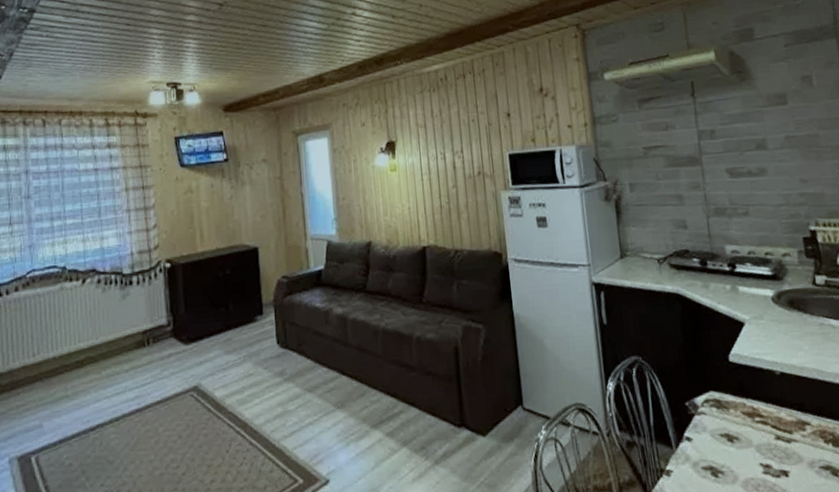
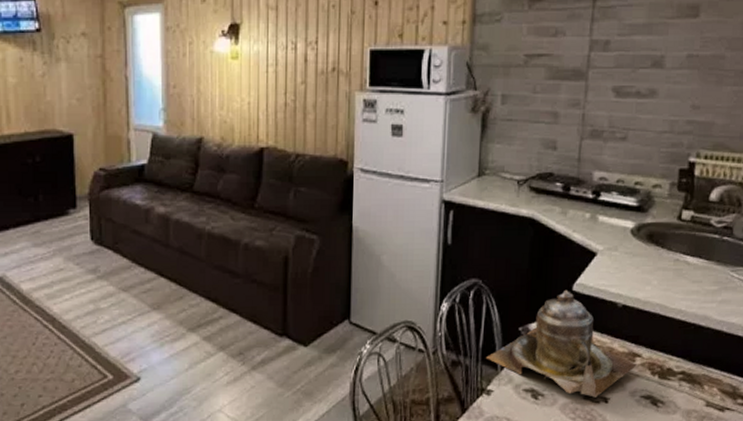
teapot: none [659,360,809,472] -> present [486,289,638,398]

